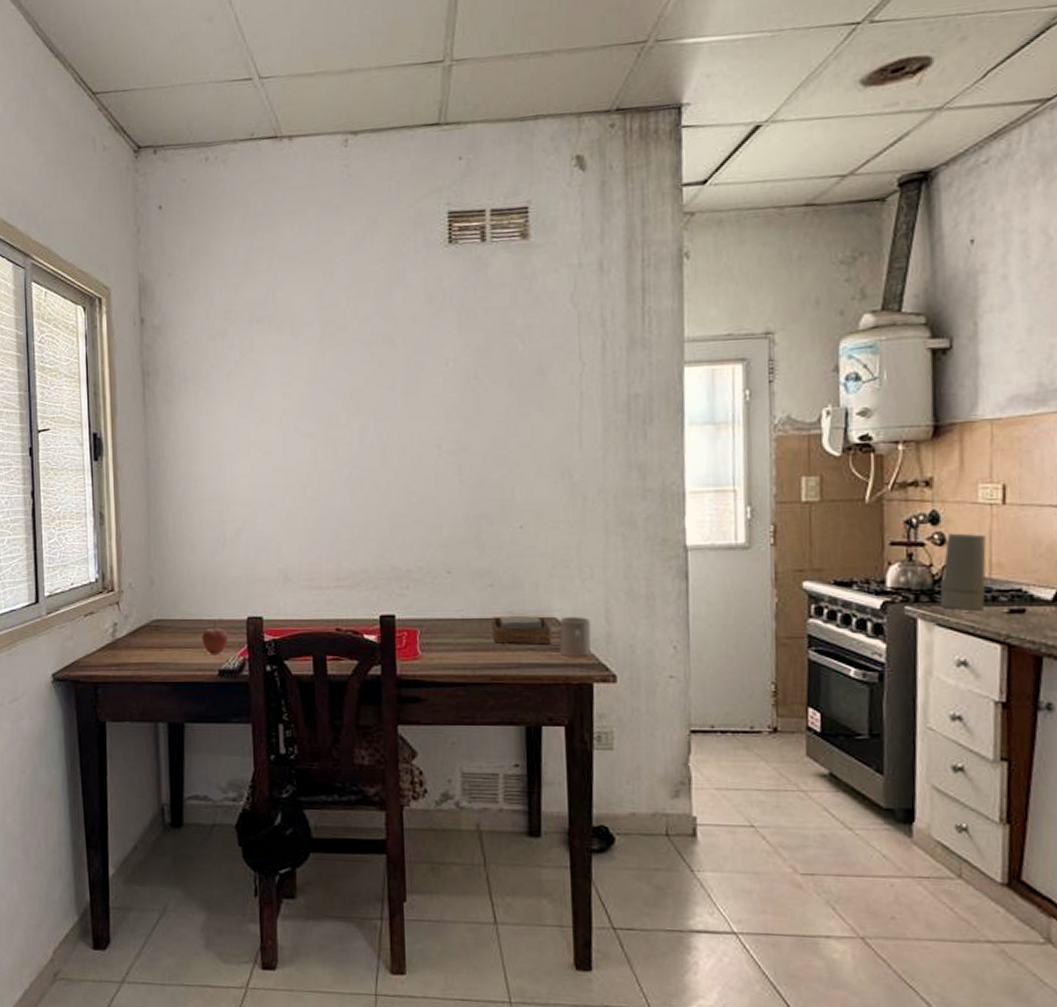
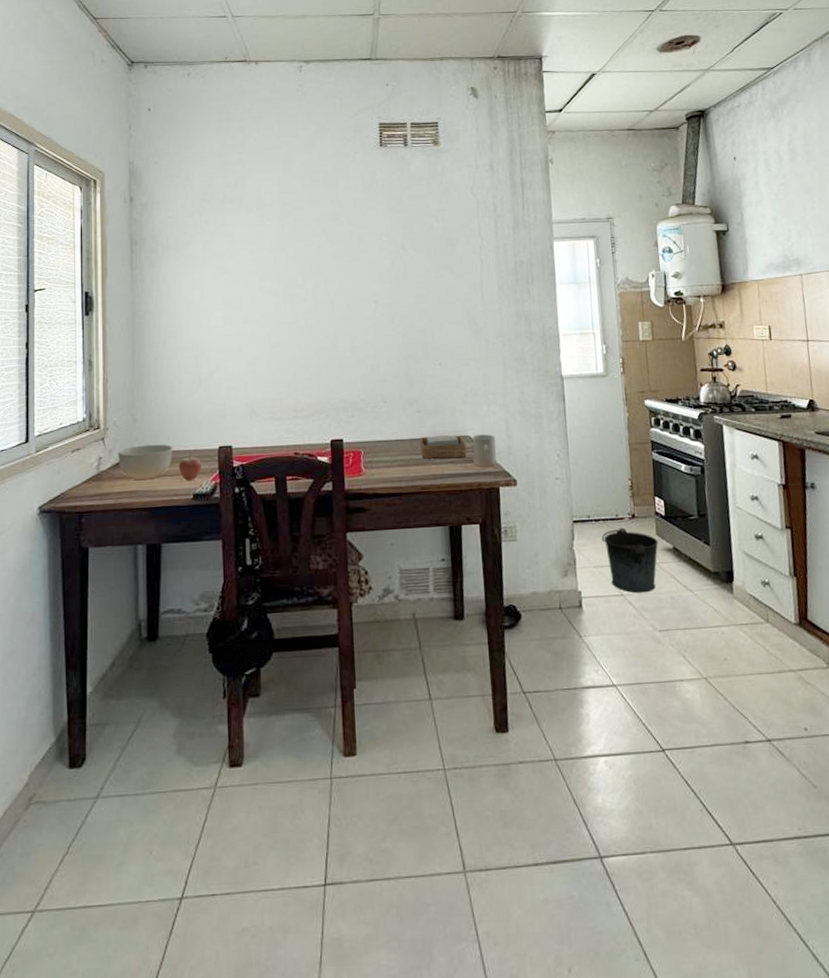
bowl: none [134,611,196,652] -> present [117,444,173,481]
bucket: none [728,743,808,826] -> present [601,527,658,593]
canister: present [939,533,987,612] -> none [736,361,765,418]

